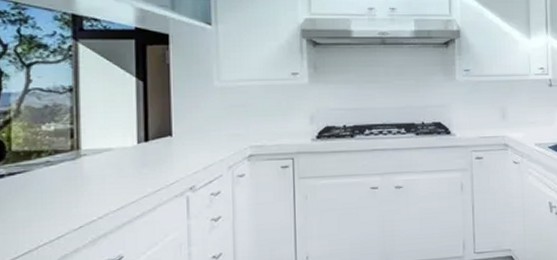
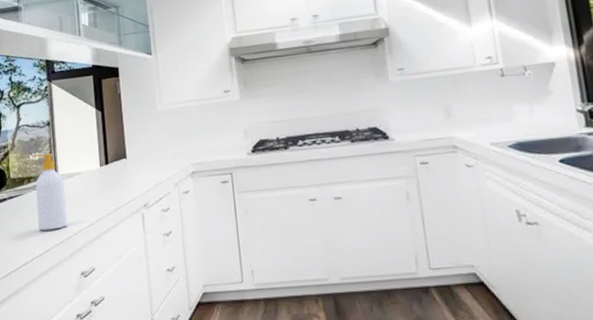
soap bottle: none [45,124,89,214] -> present [32,153,67,231]

